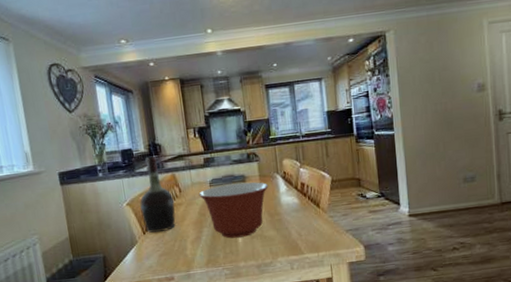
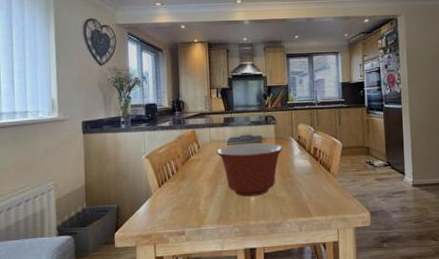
cognac bottle: present [140,156,176,233] -> none [158,112,192,187]

